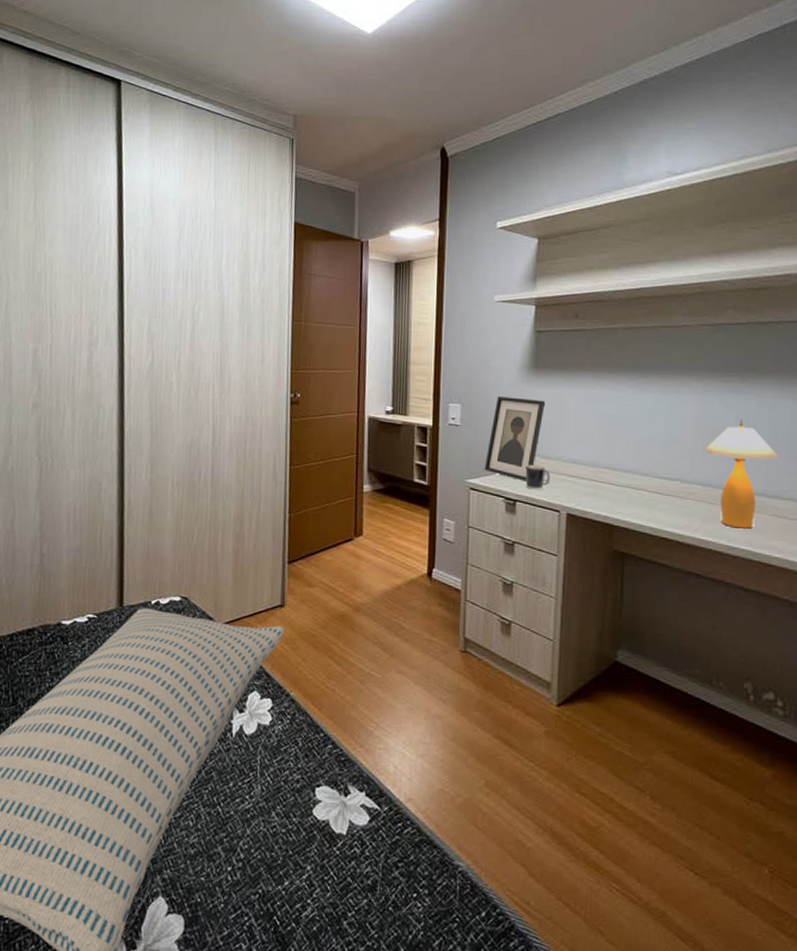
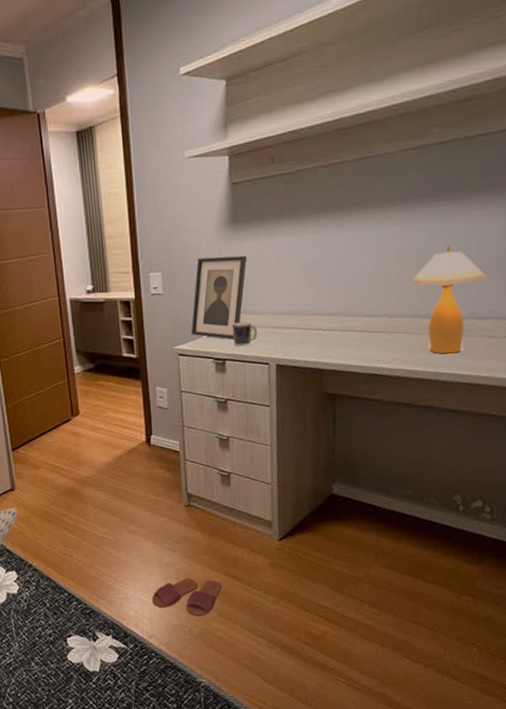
slippers: none [414,736,491,783] -> present [151,578,221,616]

